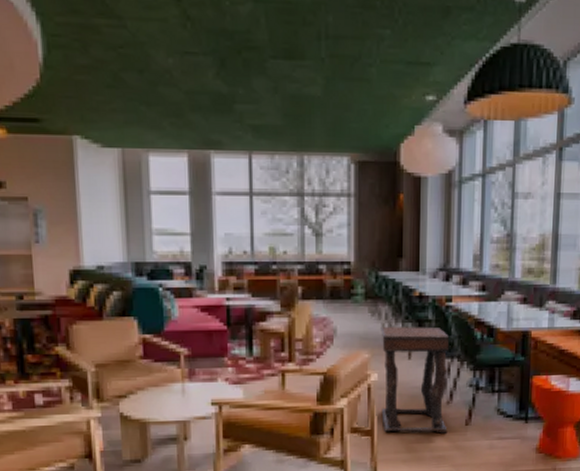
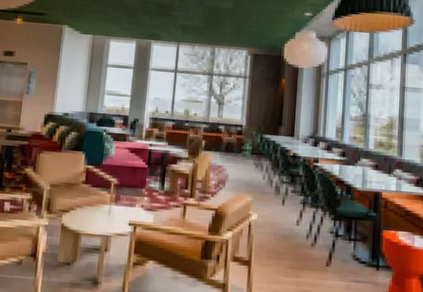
side table: present [381,327,450,434] -> none [258,177,315,271]

